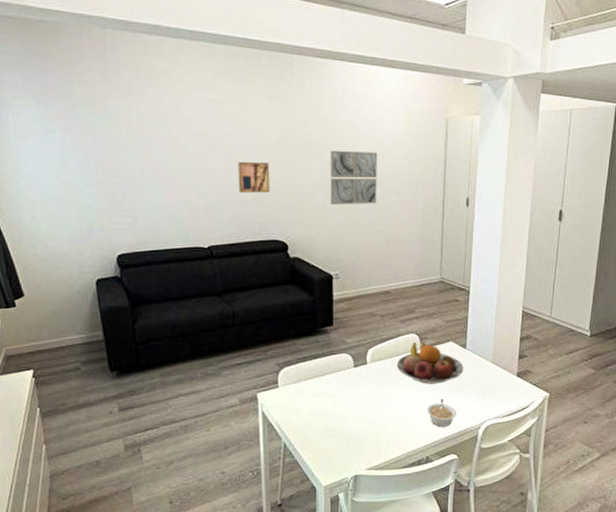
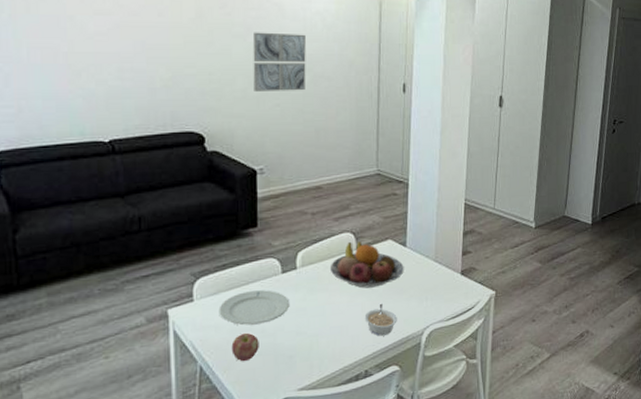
wall art: present [238,161,270,193] -> none [146,43,184,79]
plate: none [299,381,361,411] -> present [219,290,290,326]
apple: none [310,417,334,442] -> present [231,332,259,362]

